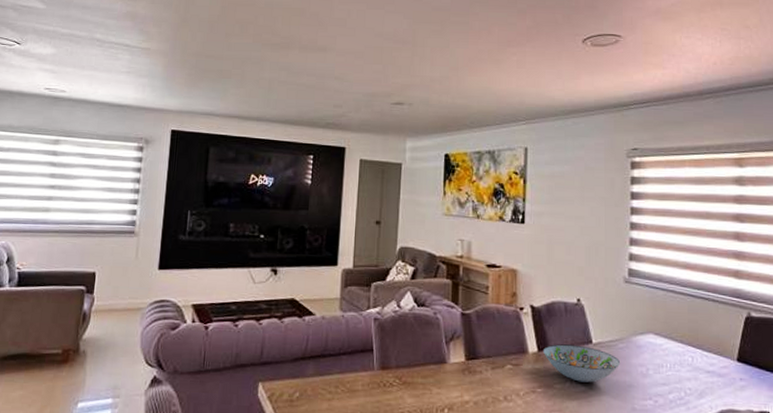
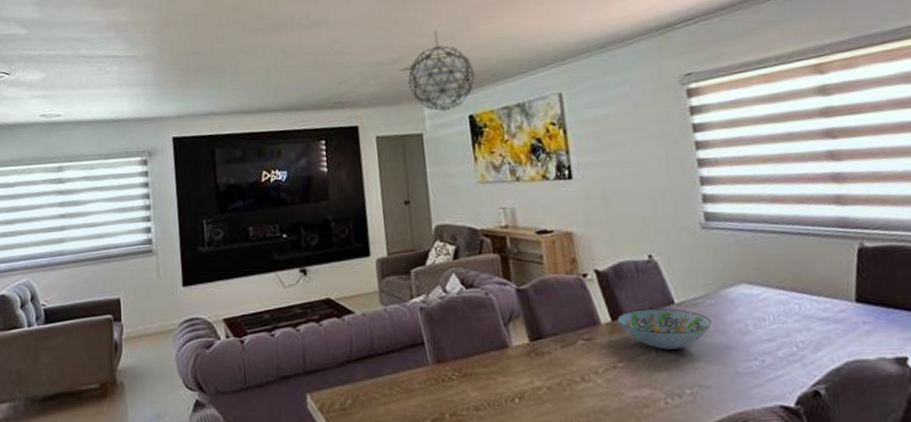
pendant light: none [396,73,456,147] -> present [408,29,475,111]

